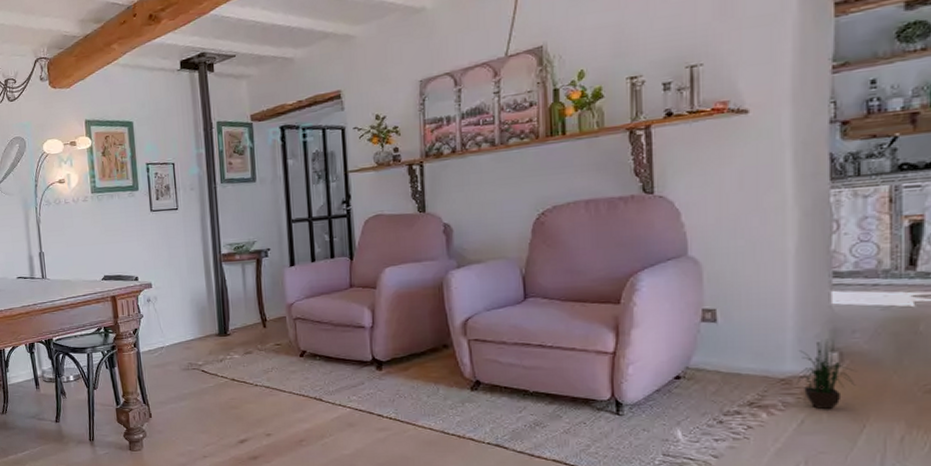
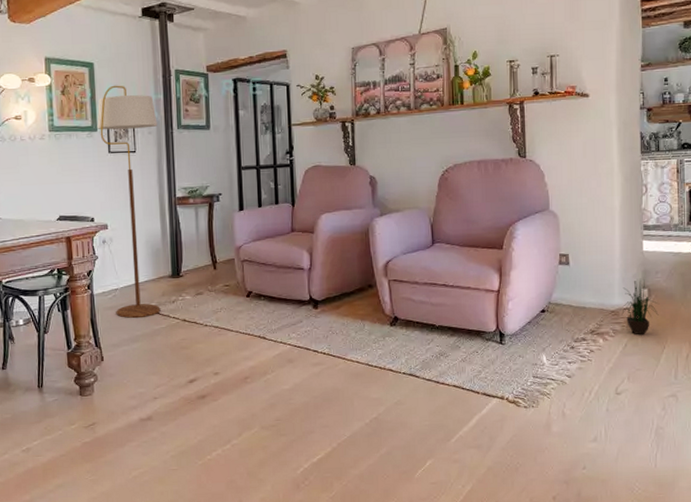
floor lamp: none [138,142,208,376] -> present [97,85,161,318]

